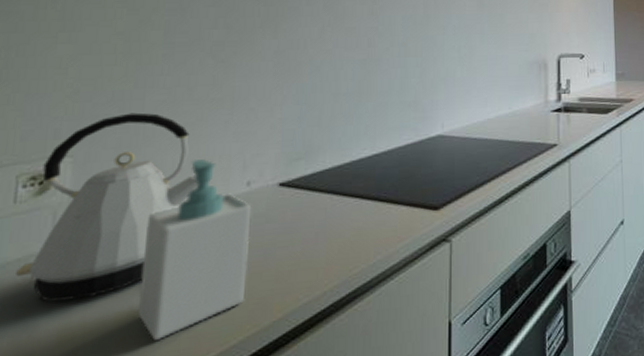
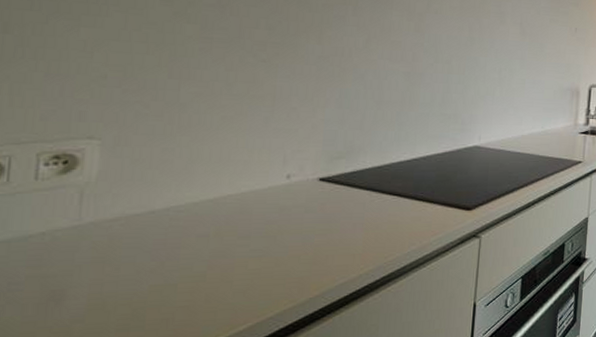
kettle: present [16,112,199,302] -> none [40,102,238,274]
soap bottle: present [138,159,250,340] -> none [174,151,290,311]

